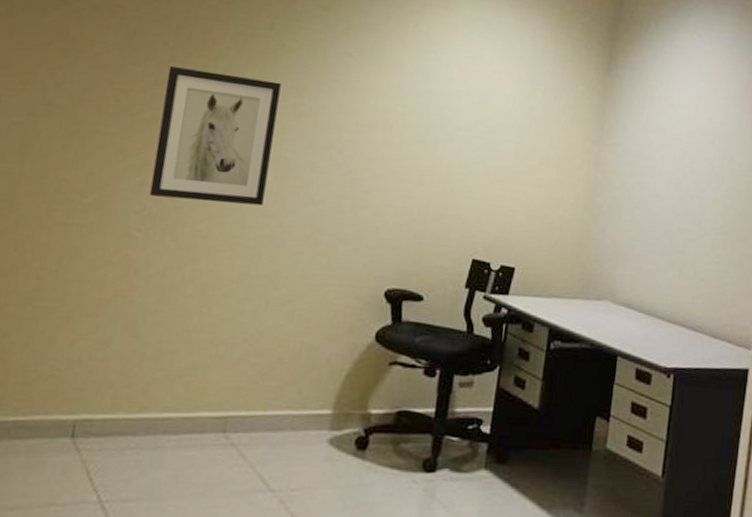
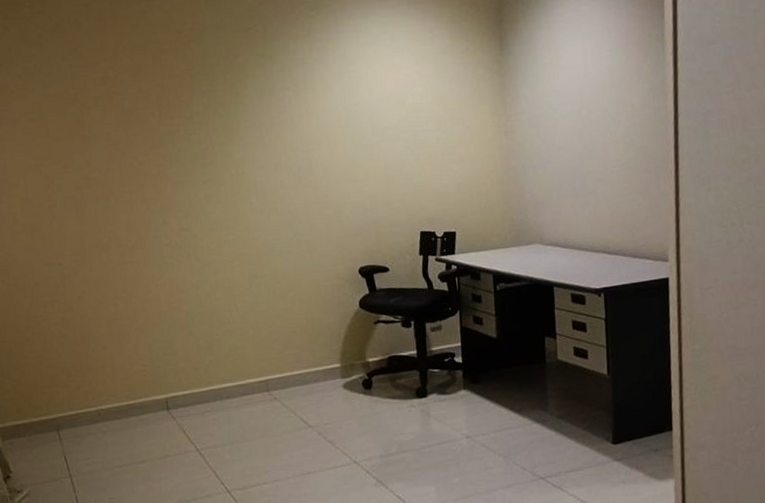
wall art: present [149,66,281,206] -> none [160,124,253,231]

